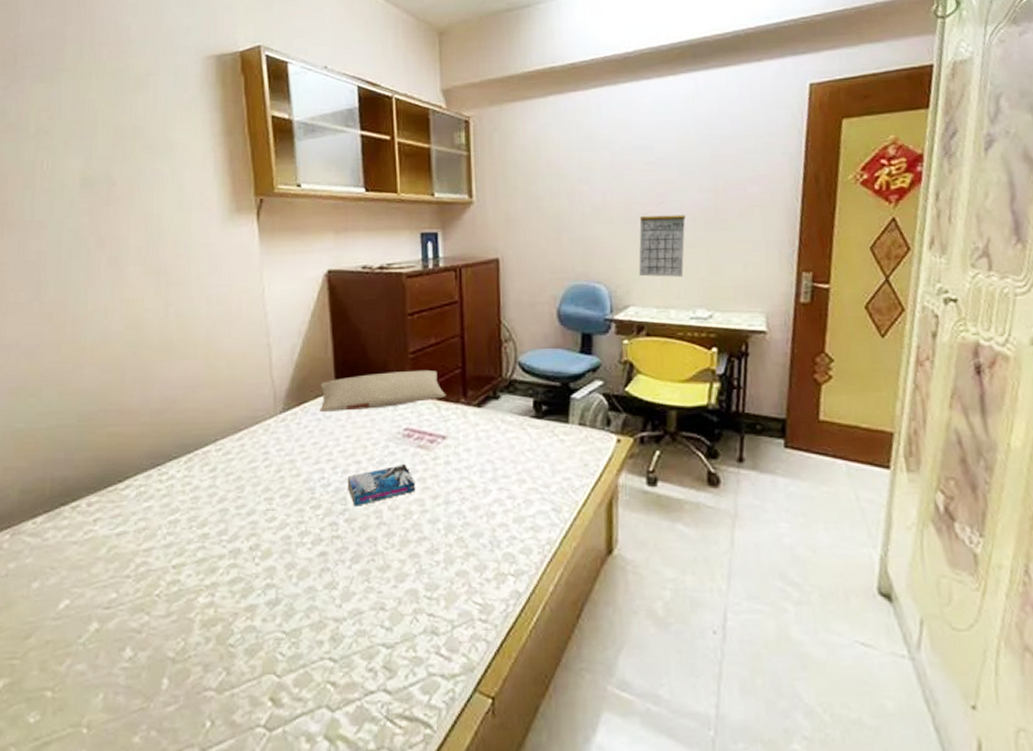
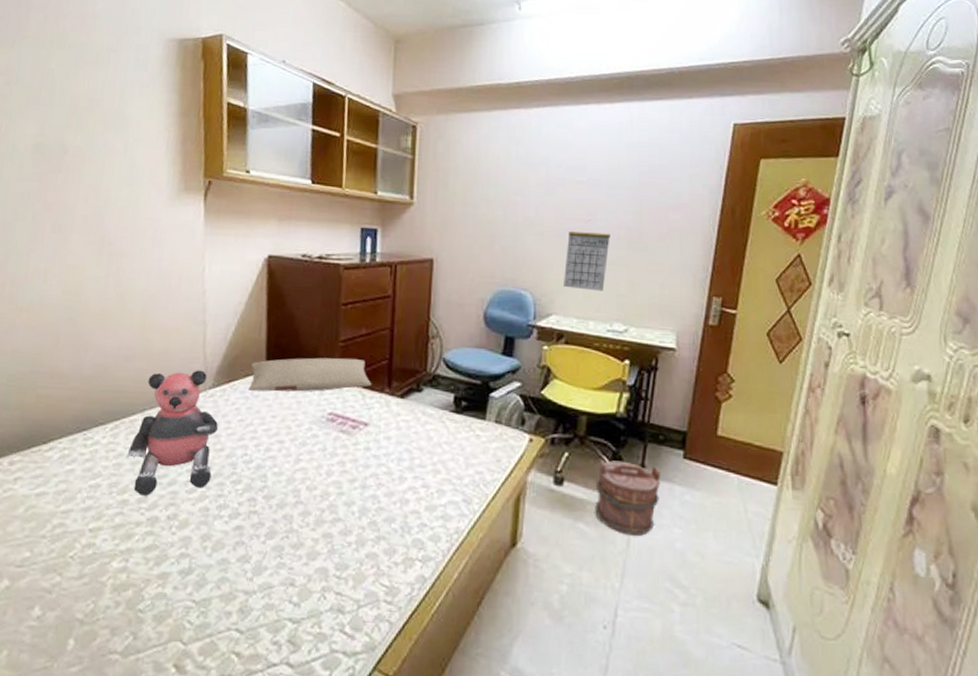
bear: none [203,395,292,528] -> present [127,370,218,496]
book: present [347,465,416,507] -> none [268,447,335,484]
bucket: none [691,455,762,533] -> present [595,460,661,536]

